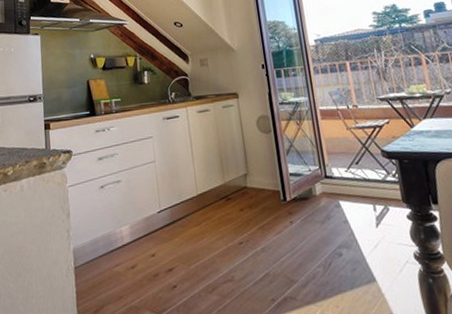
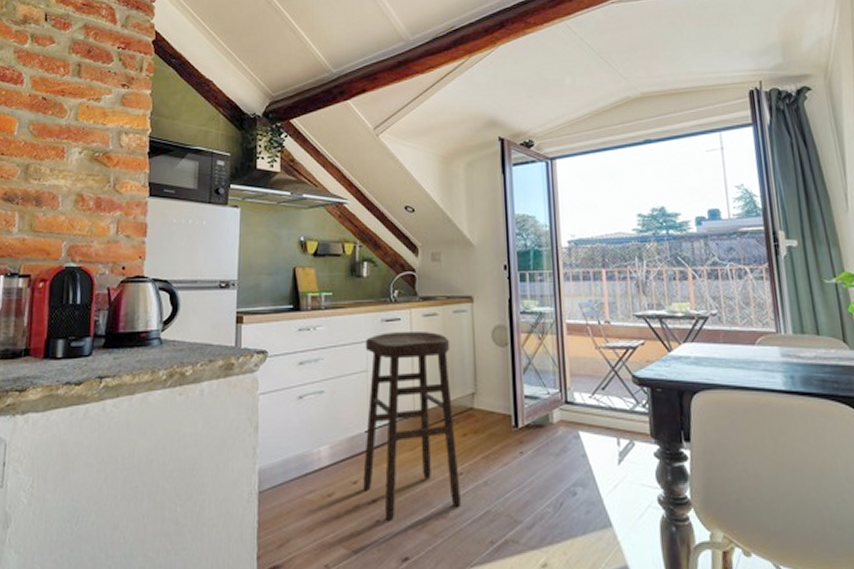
stool: none [151,125,244,287] -> present [363,332,461,522]

